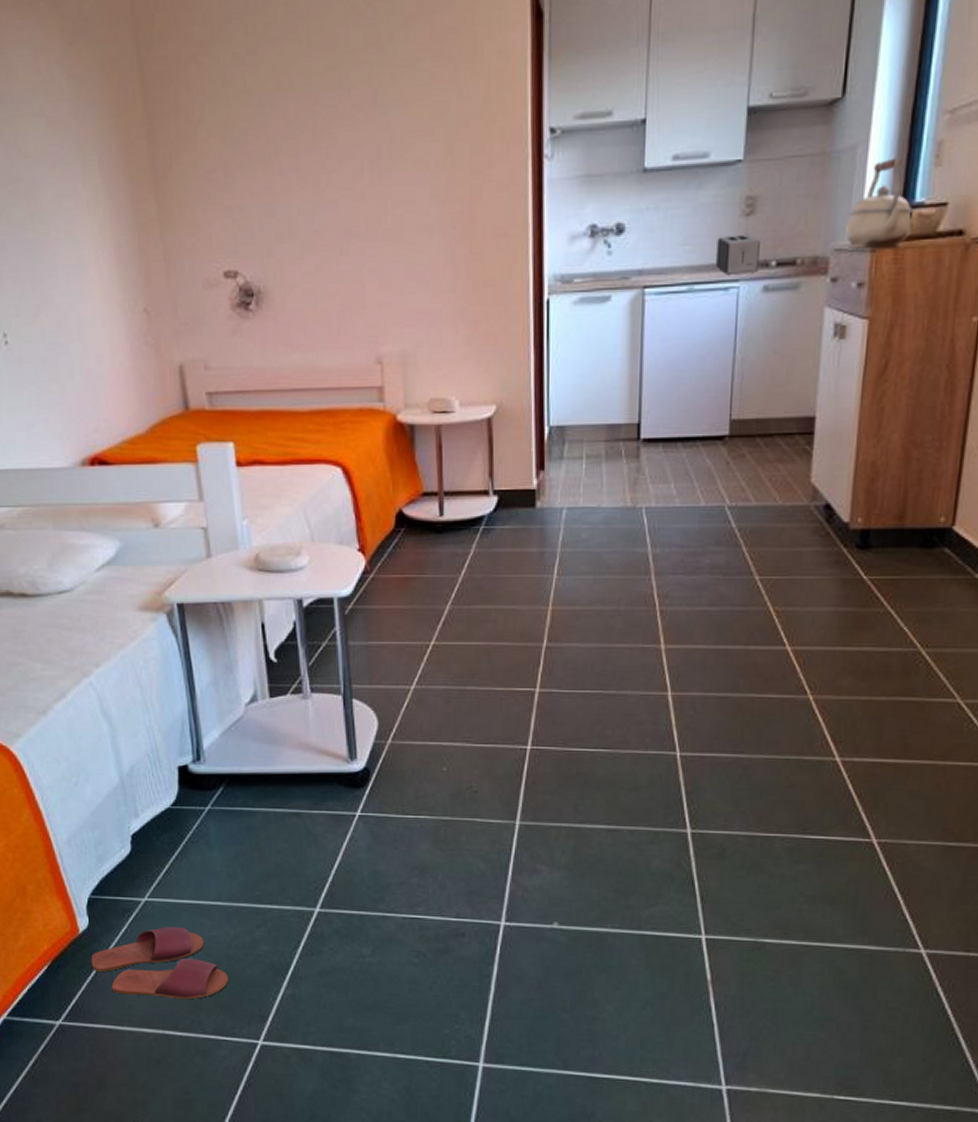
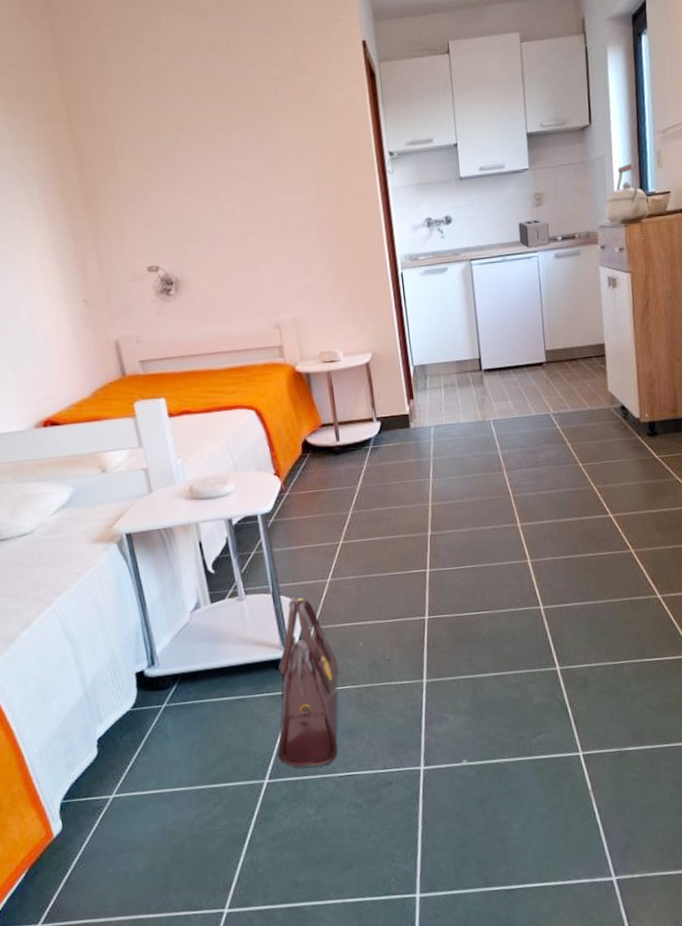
slippers: present [91,926,228,1000] -> none [65,816,193,889]
handbag: none [333,702,414,903] -> present [277,596,339,768]

